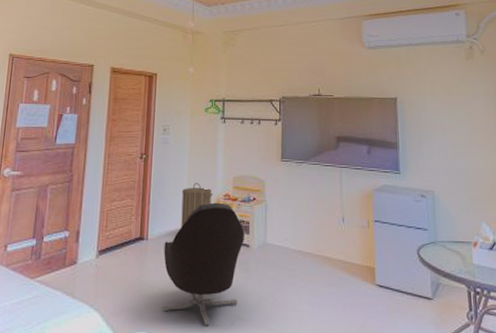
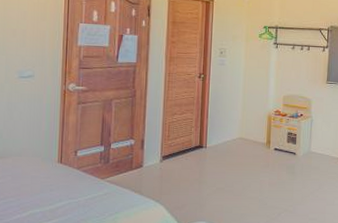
armchair: present [162,202,244,326] -> none [219,117,292,217]
laundry hamper: present [181,183,213,227] -> none [236,100,265,138]

